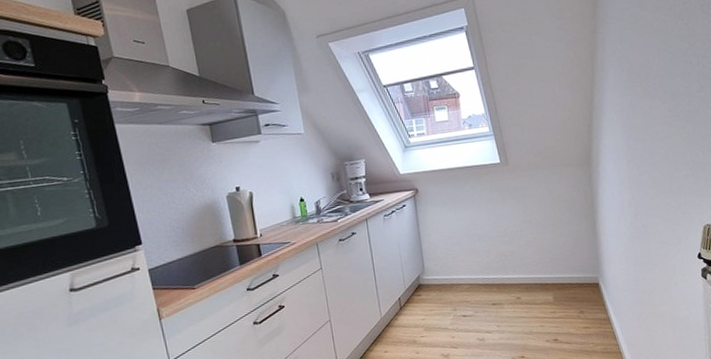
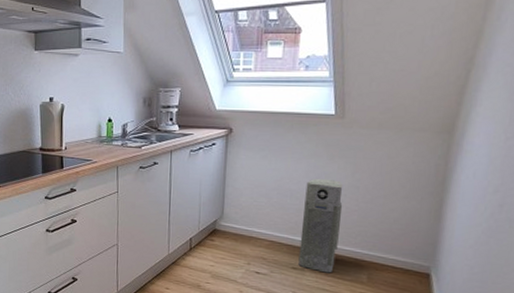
air purifier: none [489,219,526,302] -> present [298,179,343,273]

